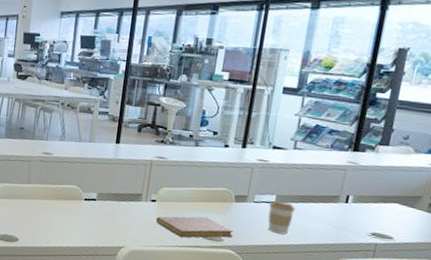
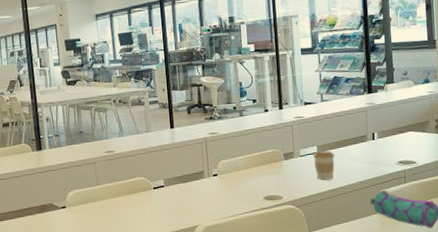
notebook: present [155,216,233,238] -> none [221,180,290,204]

